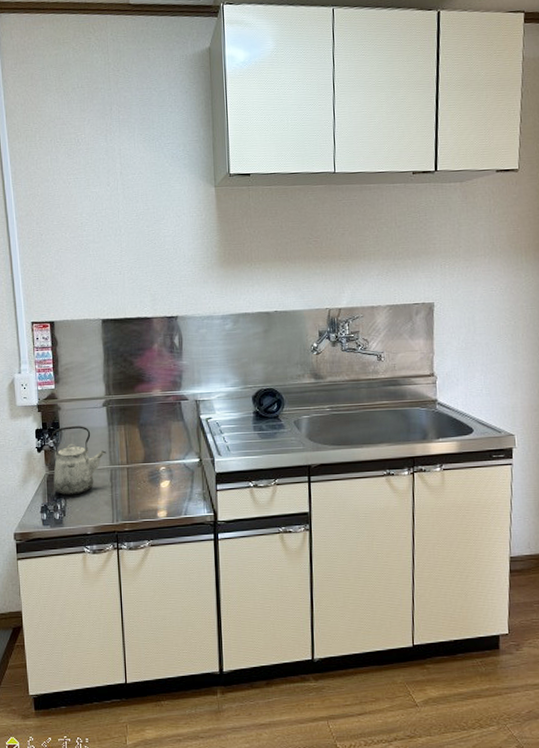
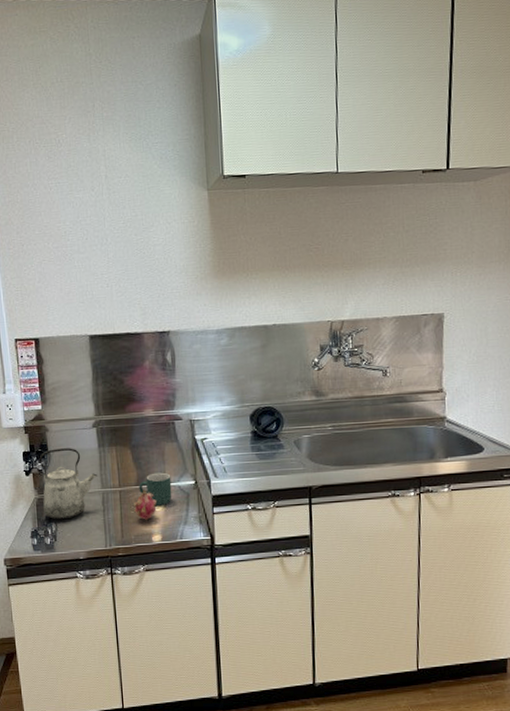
fruit: none [141,467,162,497] -> present [134,490,156,521]
mug: none [146,450,178,482] -> present [139,472,172,506]

